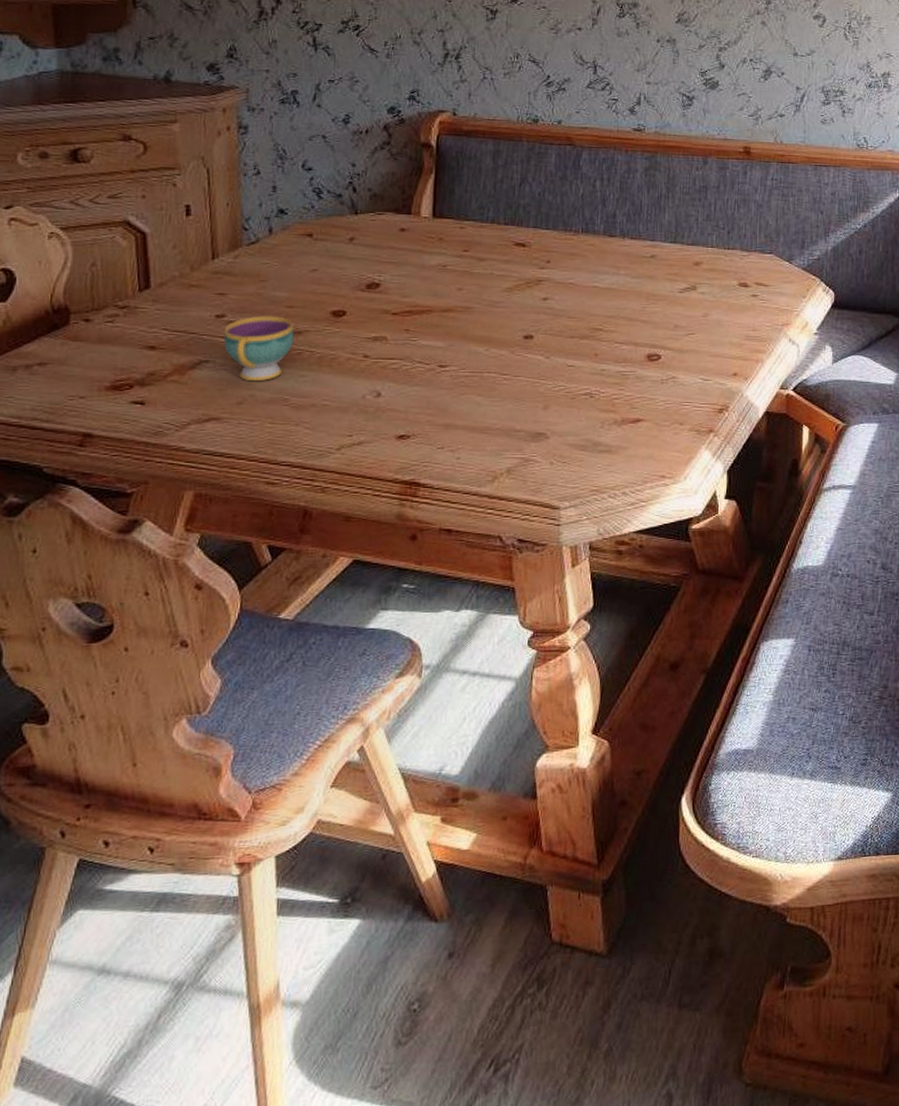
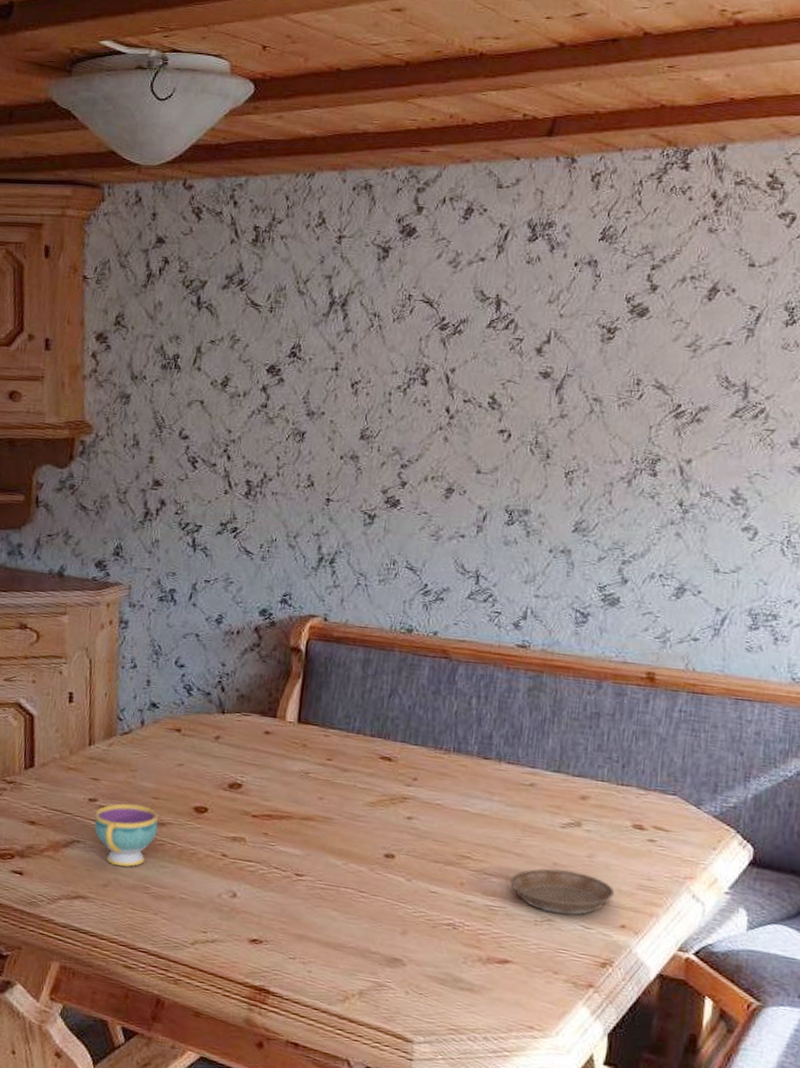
saucer: none [638,331,727,371] -> present [509,868,615,915]

